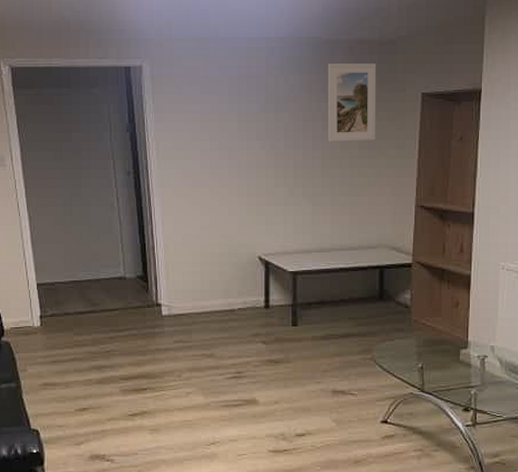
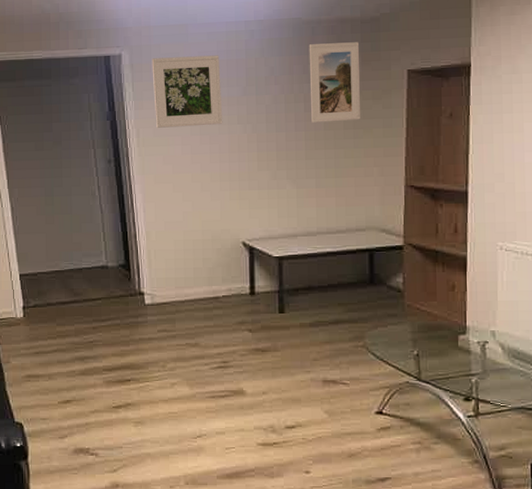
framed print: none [172,70,242,141] -> present [151,55,223,128]

